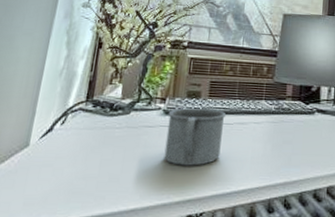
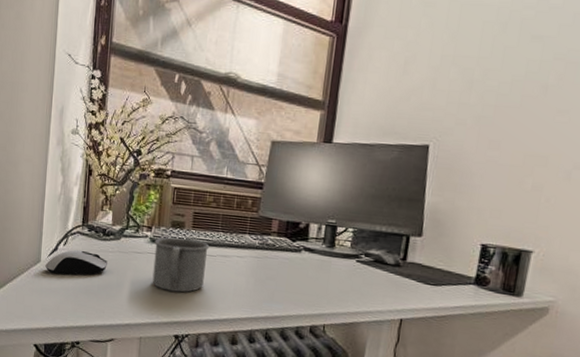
computer mouse: none [34,128,114,159] -> present [45,249,108,275]

